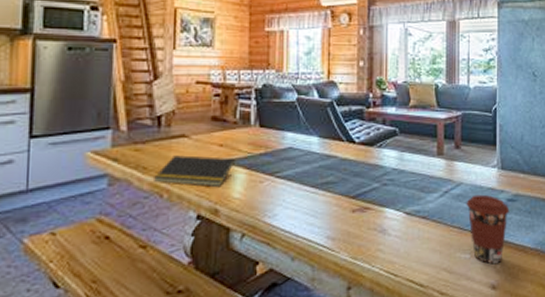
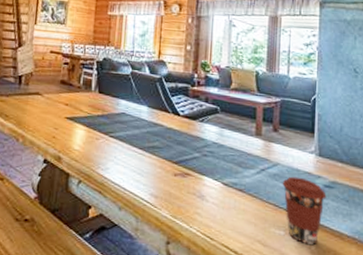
notepad: present [154,155,235,188] -> none [13,108,77,139]

